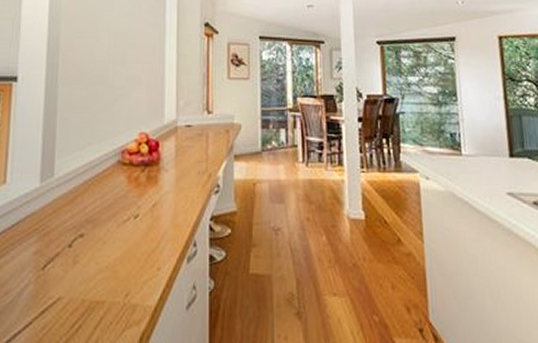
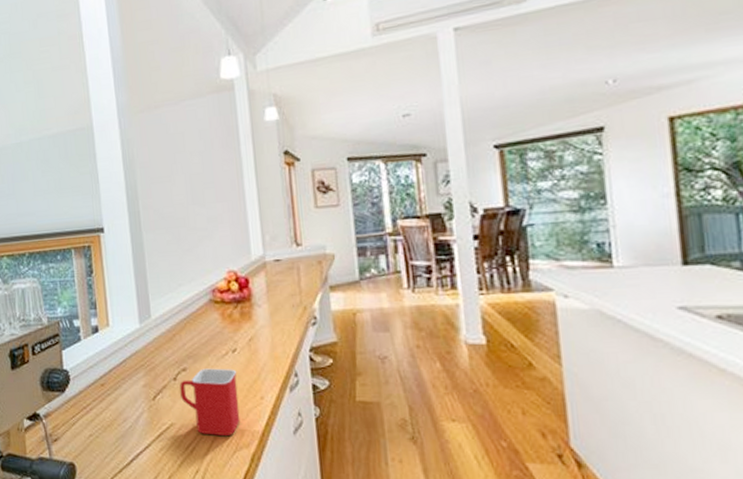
mug: none [73,235,137,313] -> present [180,368,241,437]

